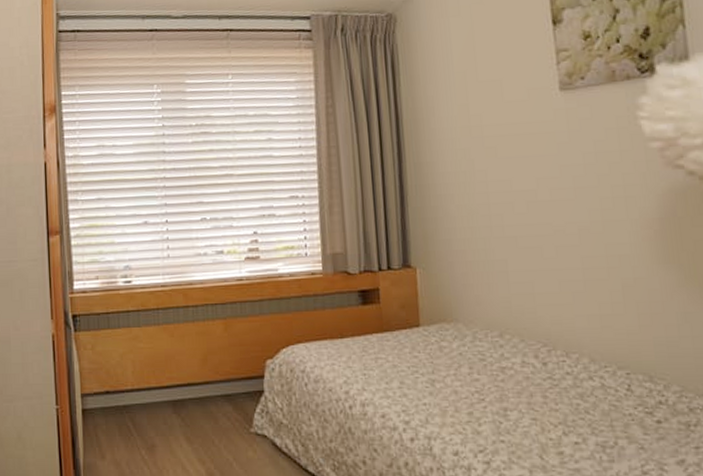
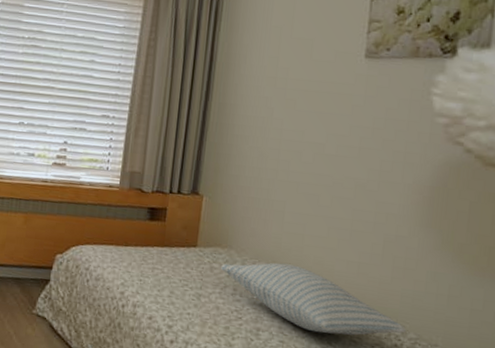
pillow: none [451,329,668,402] -> present [221,263,406,336]

